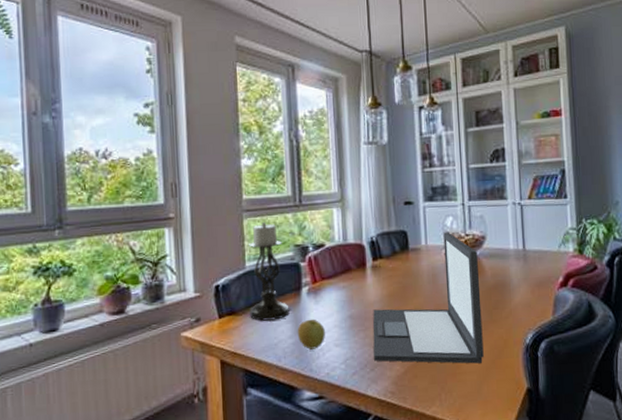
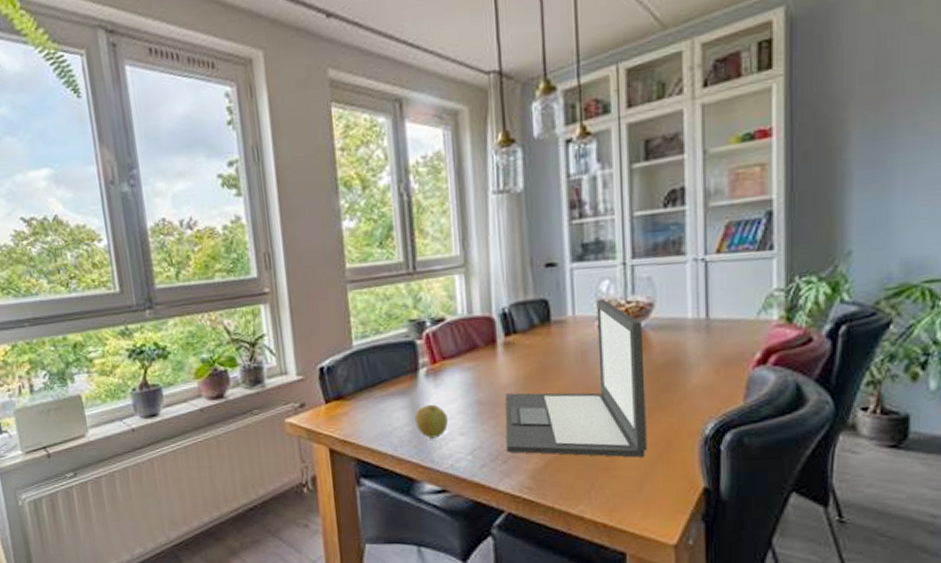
candle holder: present [249,222,290,321] -> none [355,294,405,407]

